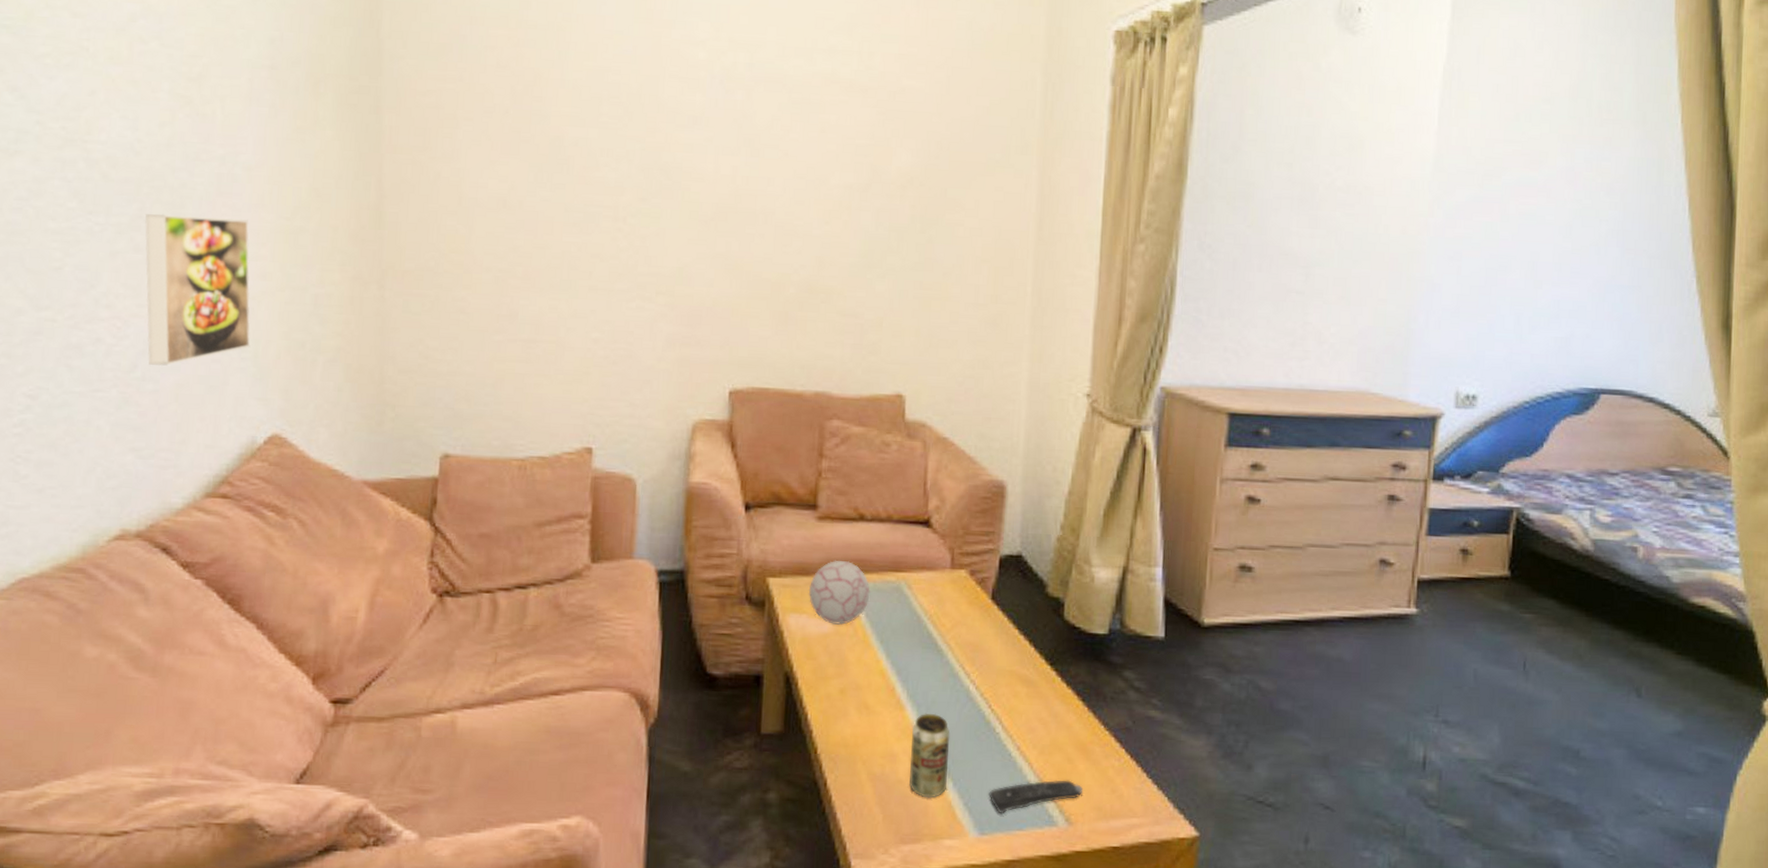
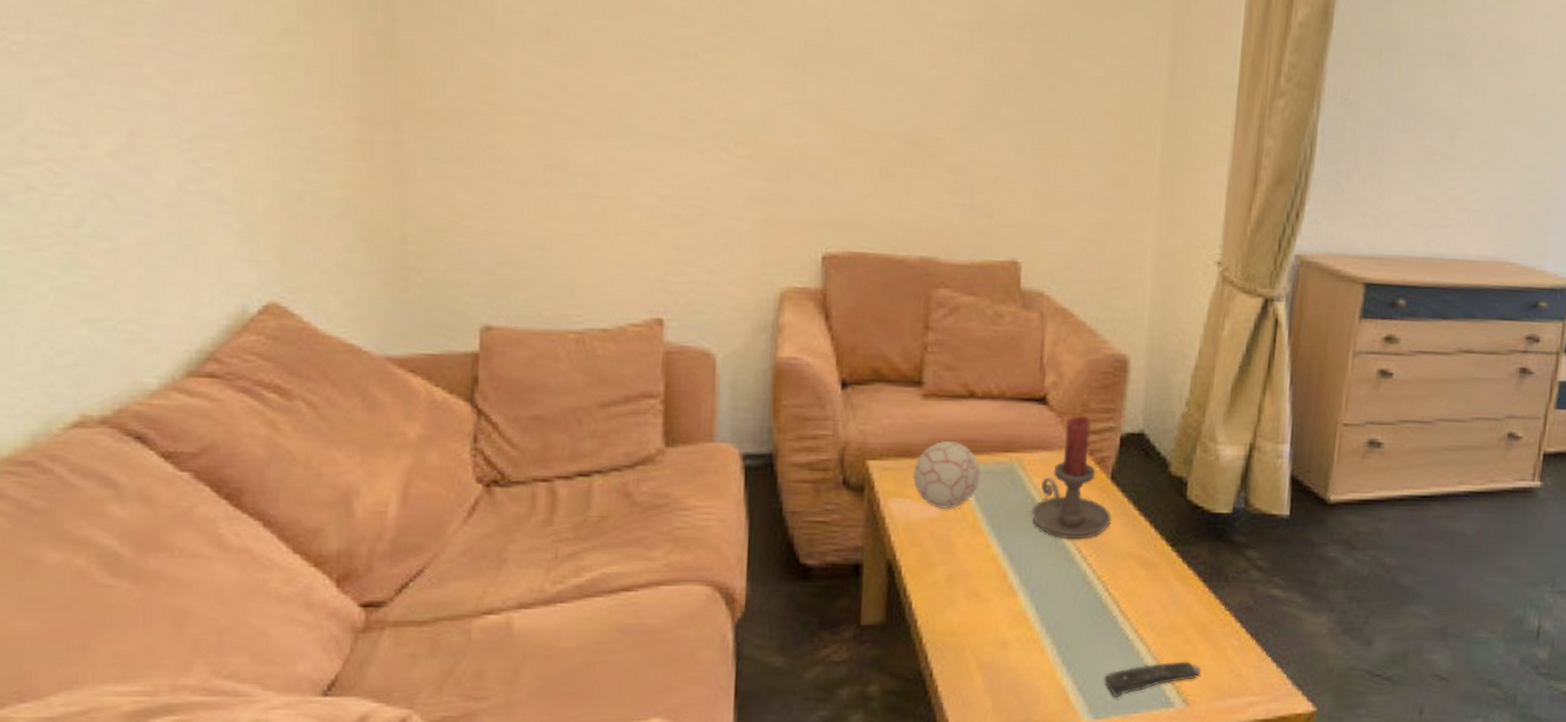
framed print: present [144,213,251,367] -> none [79,30,233,221]
beverage can: present [909,713,950,798] -> none [1021,598,1065,685]
candle holder: none [918,538,993,657] -> present [1032,416,1111,540]

